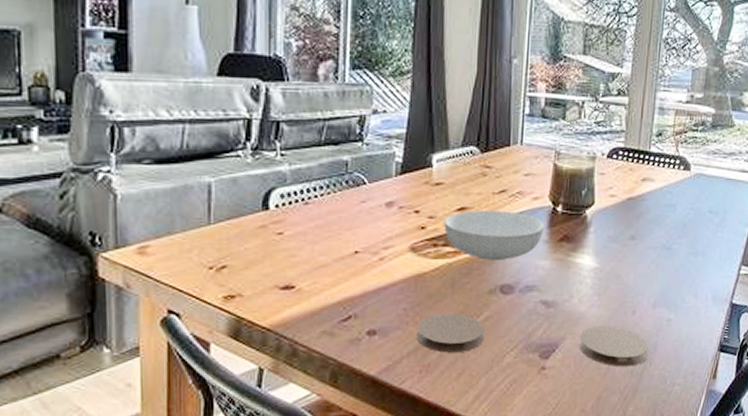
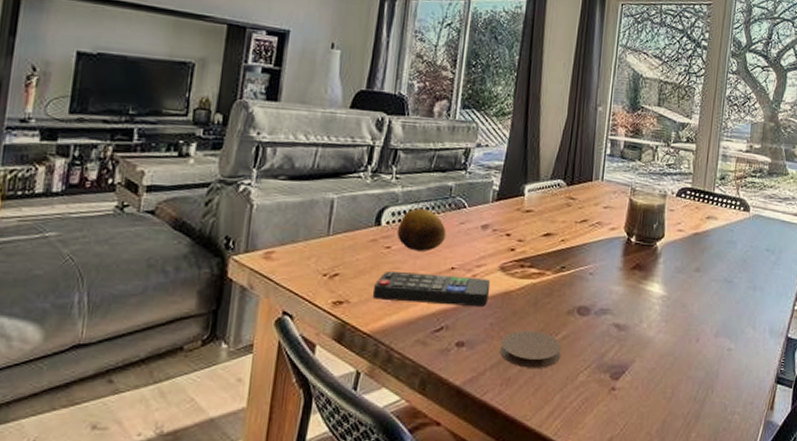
remote control: none [269,259,401,292] -> present [373,270,491,306]
fruit: none [288,188,345,236] -> present [396,208,446,252]
serving bowl: present [444,211,545,260] -> none [531,237,620,283]
coaster: present [579,326,649,367] -> none [647,351,711,393]

